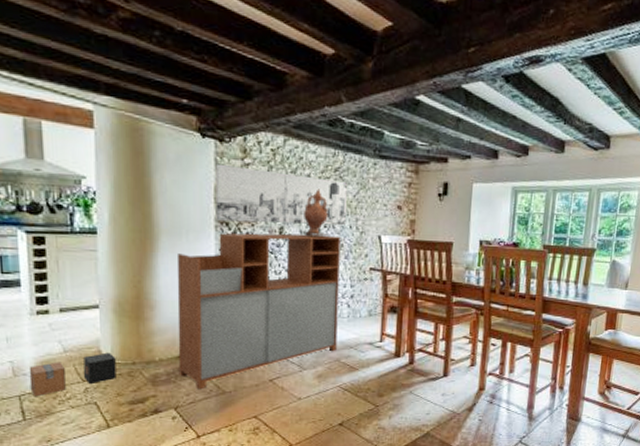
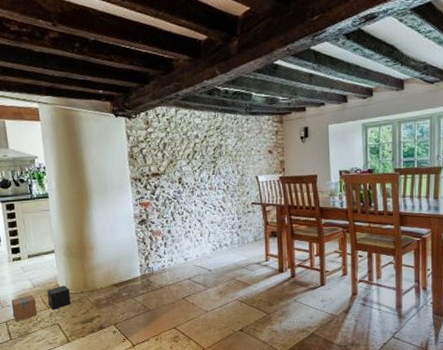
storage cabinet: present [176,233,341,390] -> none [105,180,232,309]
wall art: present [215,163,347,226] -> none [127,135,229,178]
lidded ewer: present [299,188,330,237] -> none [194,145,218,184]

